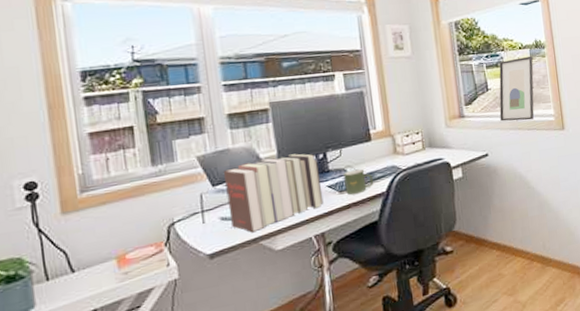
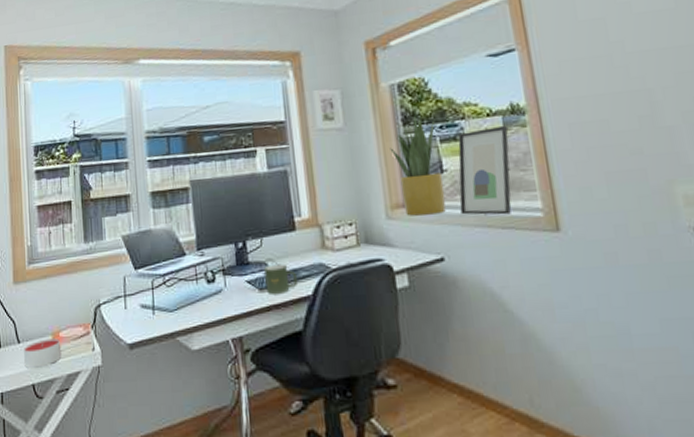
candle: none [80,261,130,296] -> present [24,338,62,369]
books: present [223,153,324,233] -> none [144,240,242,326]
planter: none [448,48,490,125] -> present [390,116,446,217]

